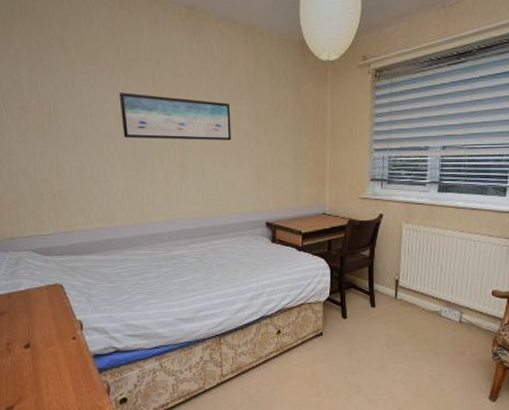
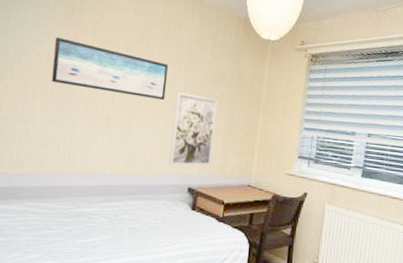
wall art: none [242,130,285,203] -> present [168,92,218,166]

